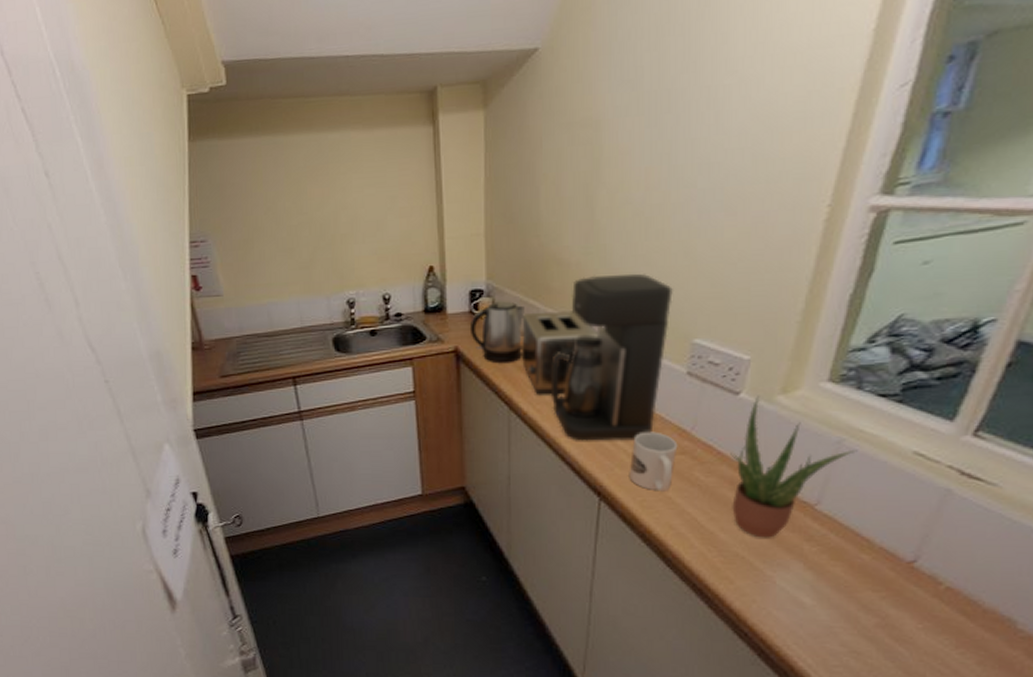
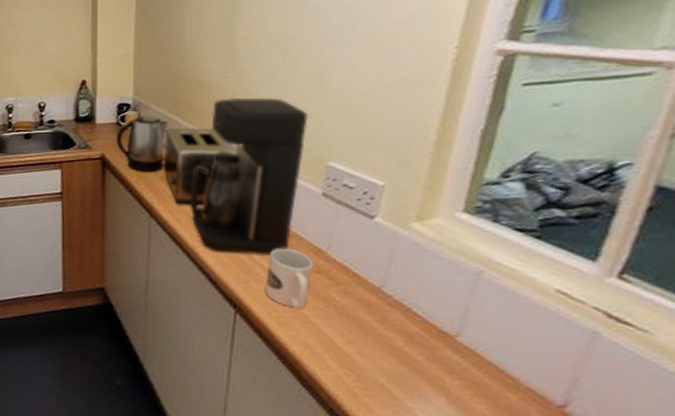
potted plant: present [730,395,858,538] -> none [366,220,497,367]

